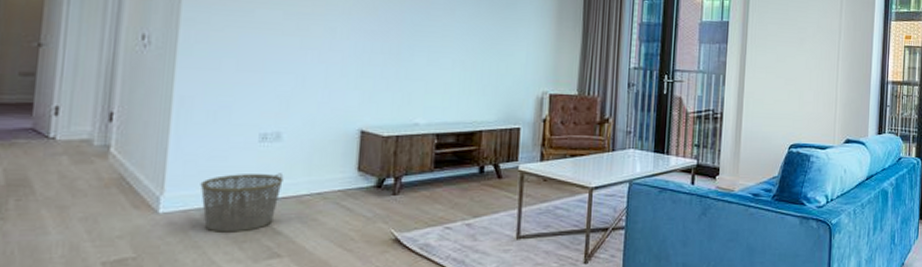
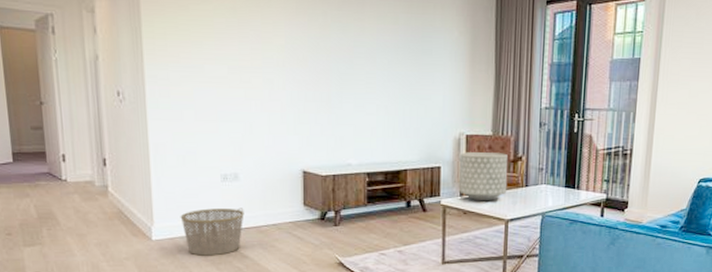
planter: none [538,112,595,167] -> present [458,152,509,202]

